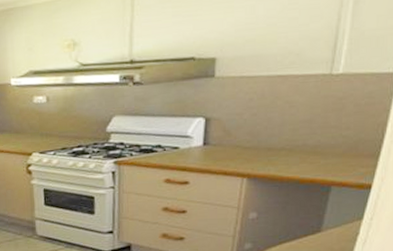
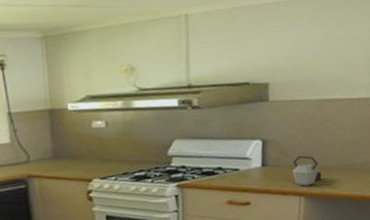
kettle: none [235,135,268,167] -> present [292,155,322,186]

